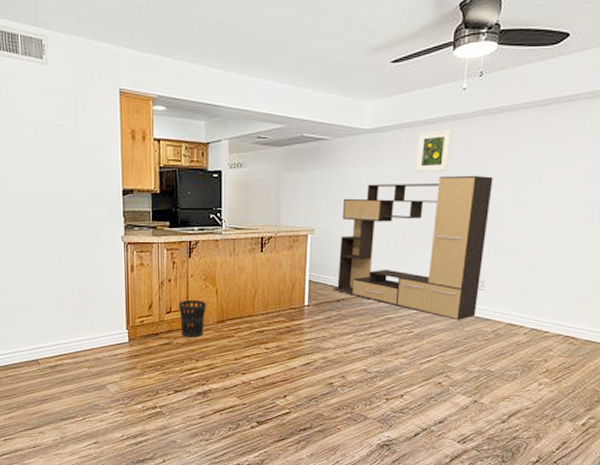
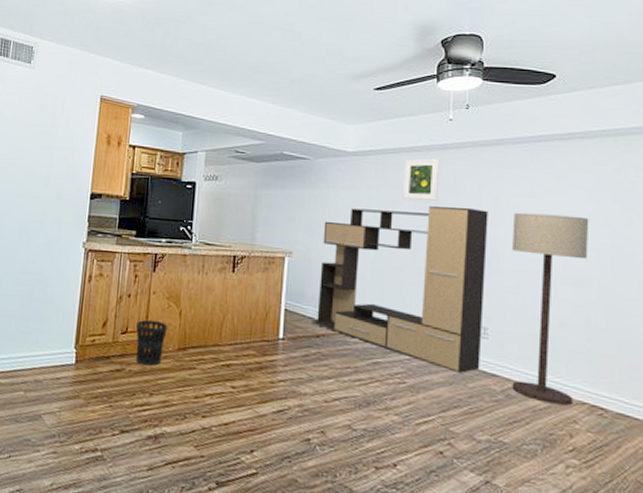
floor lamp: none [501,175,583,338] -> present [512,212,589,406]

